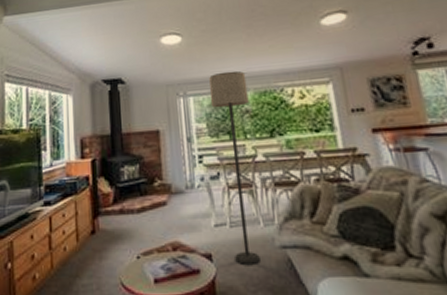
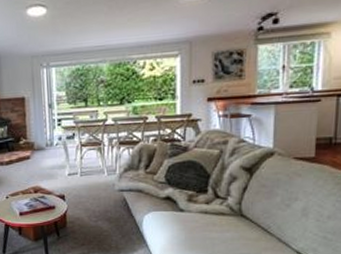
lamp: present [209,70,260,265] -> none [70,43,105,203]

